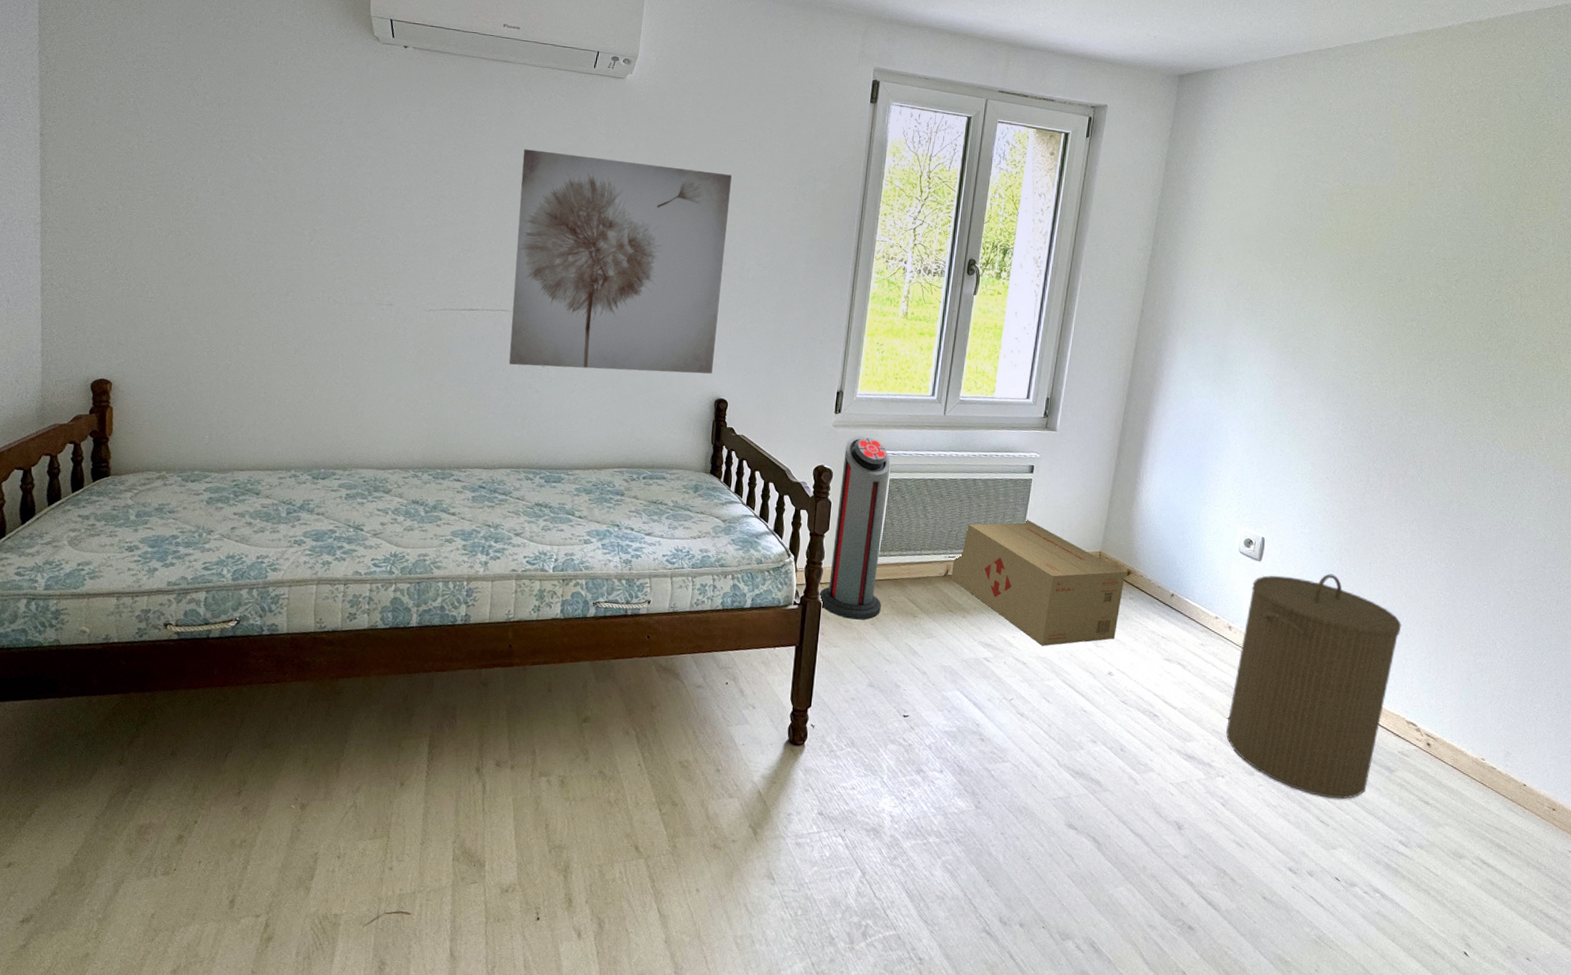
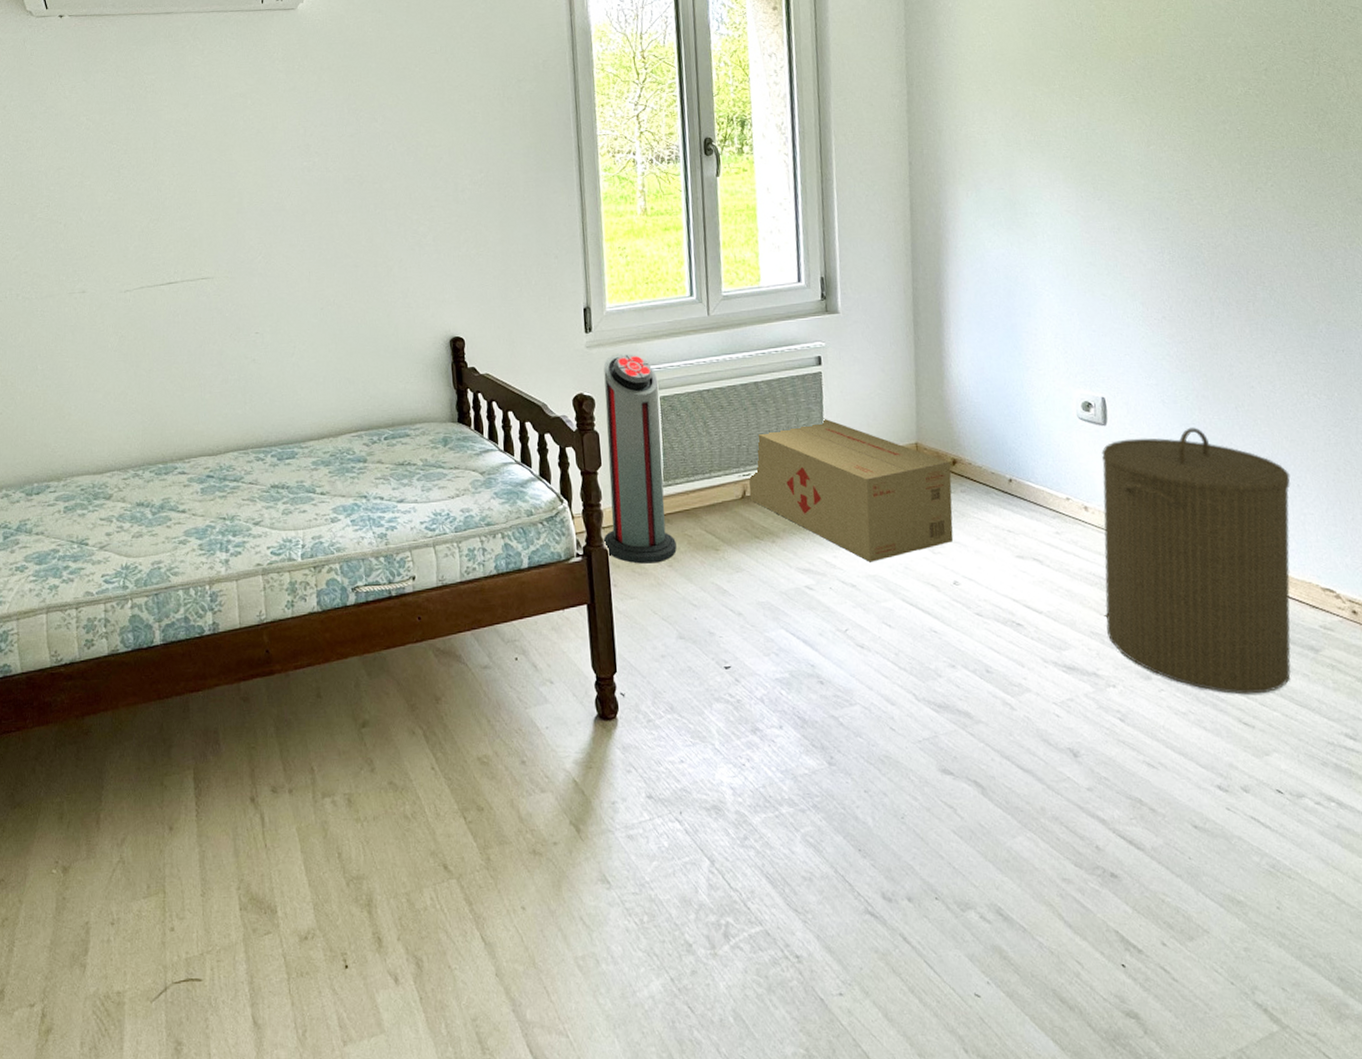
wall art: present [508,149,732,374] -> none [200,91,442,337]

